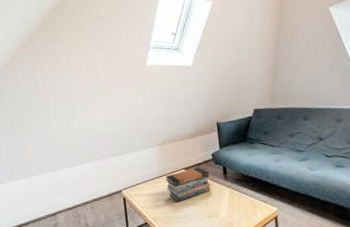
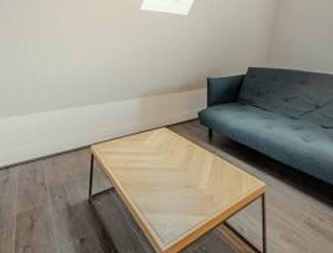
book stack: present [165,167,211,202] -> none [143,126,193,165]

